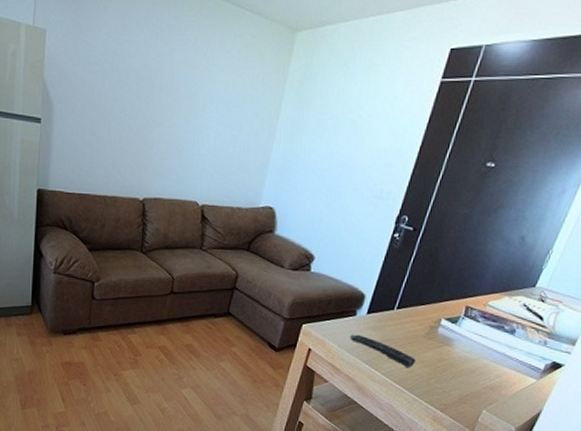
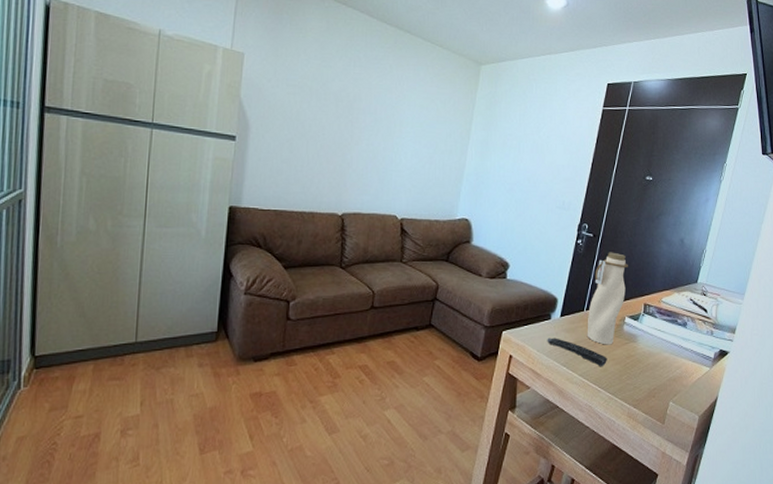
water bottle: none [395,248,452,347] -> present [587,252,628,345]

